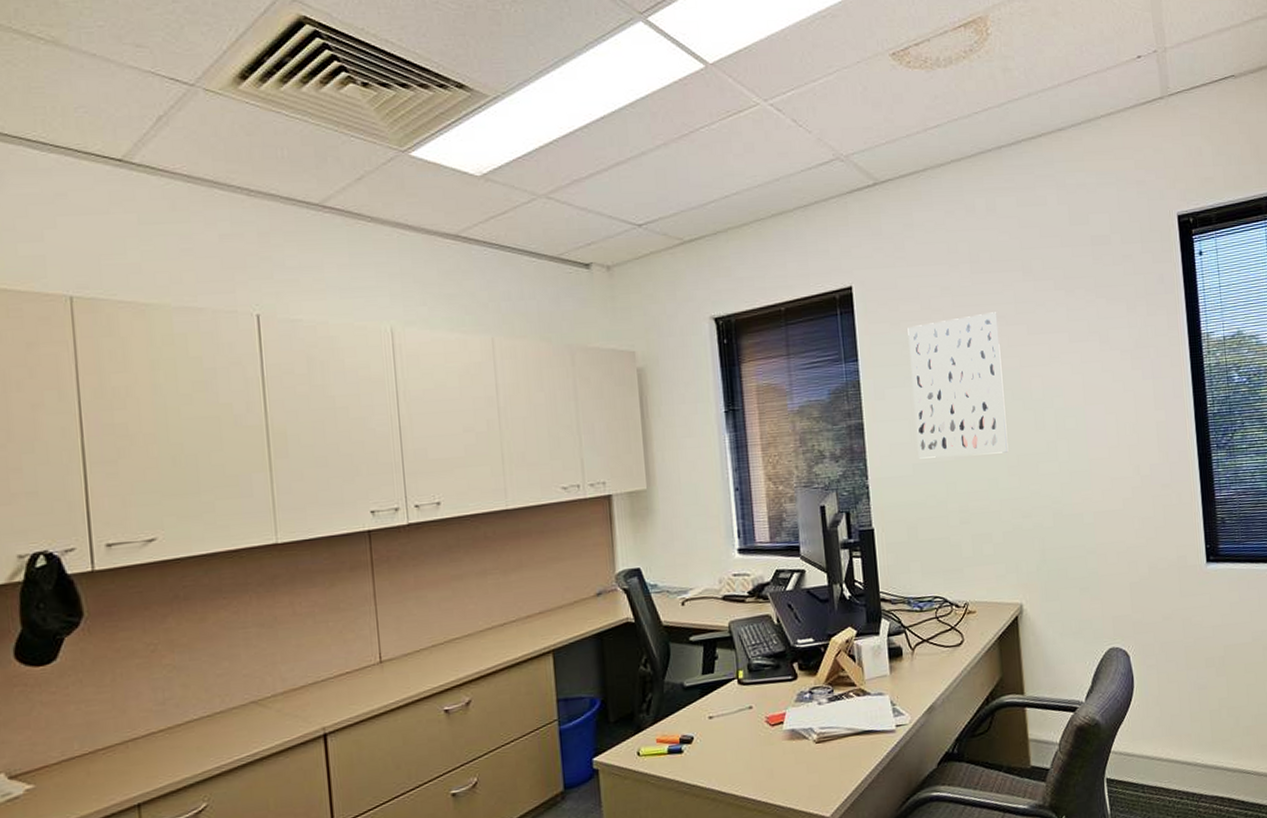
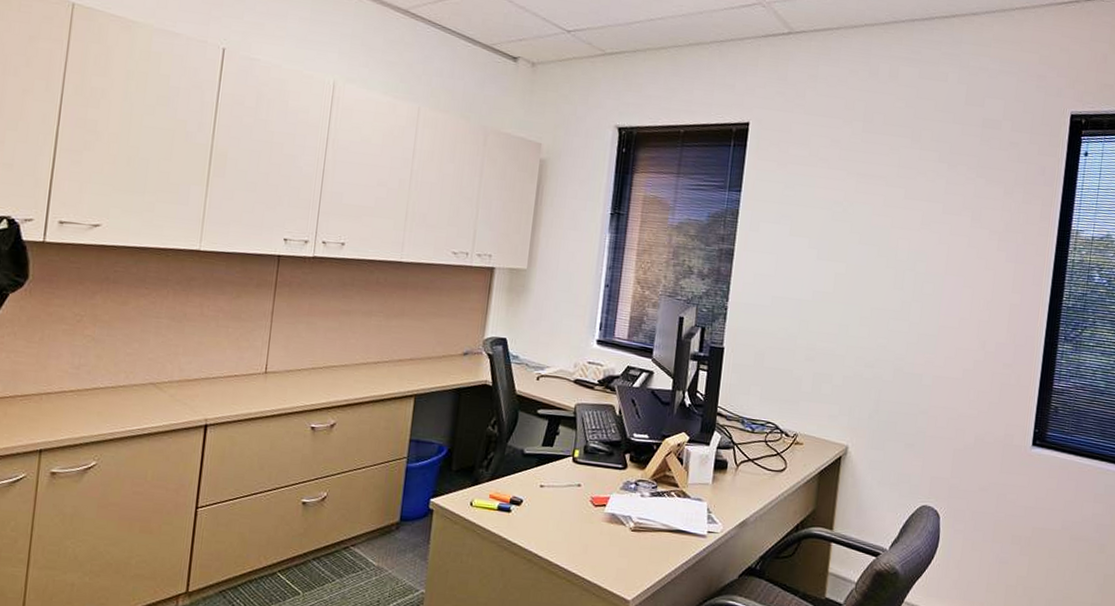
wall art: present [907,312,1009,459] -> none [778,169,879,304]

